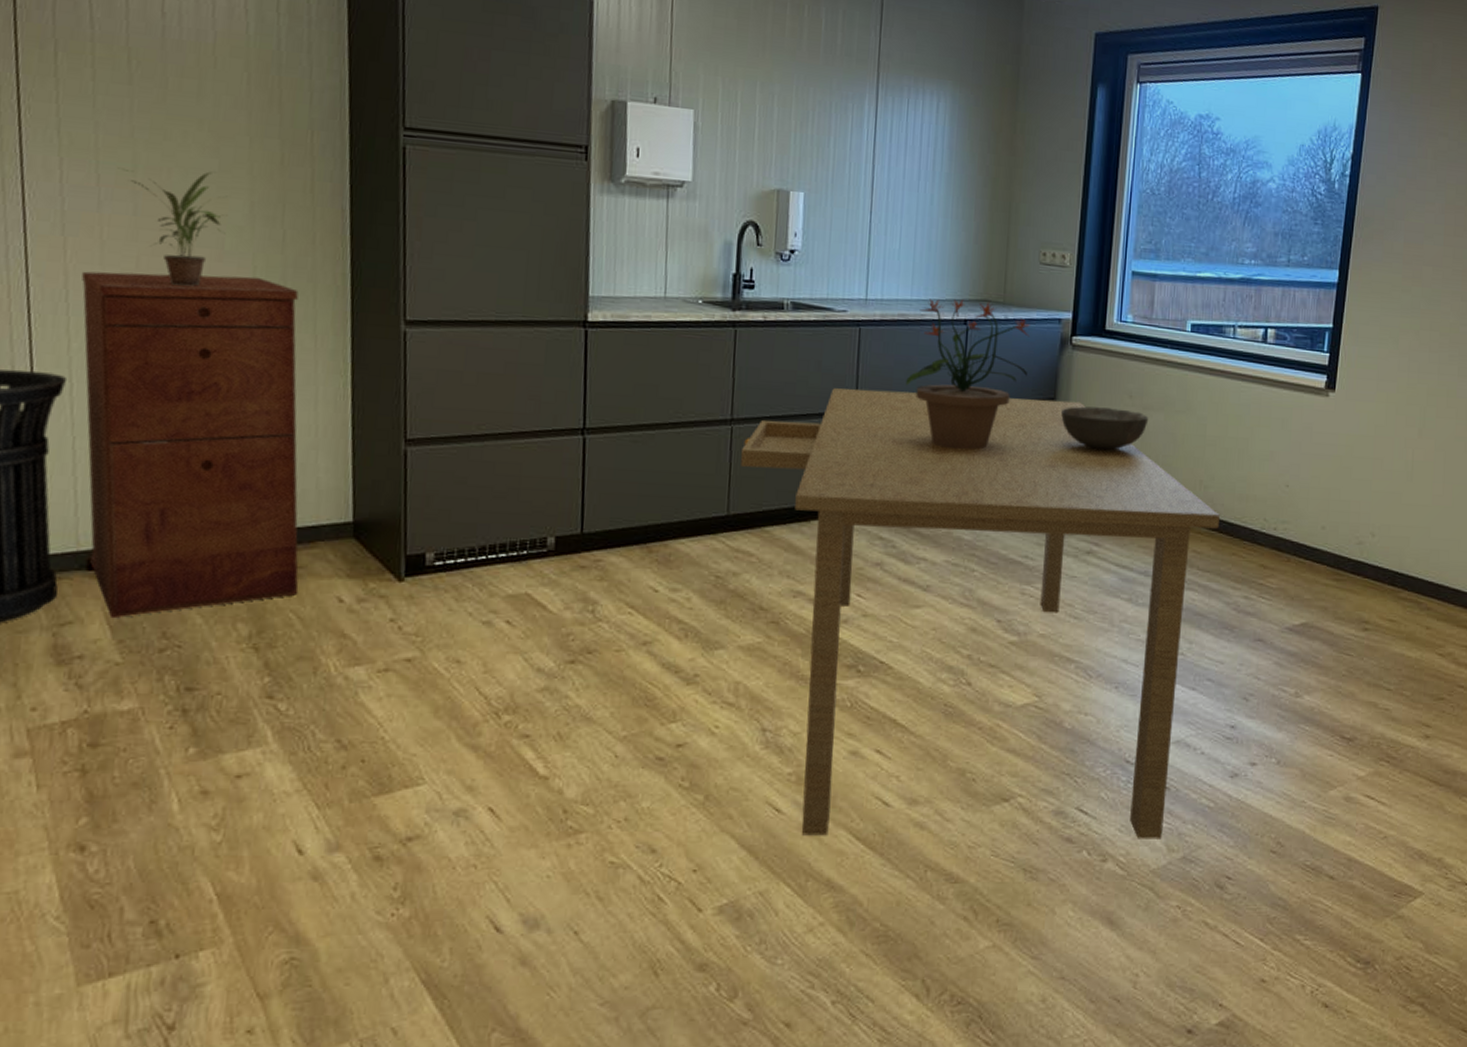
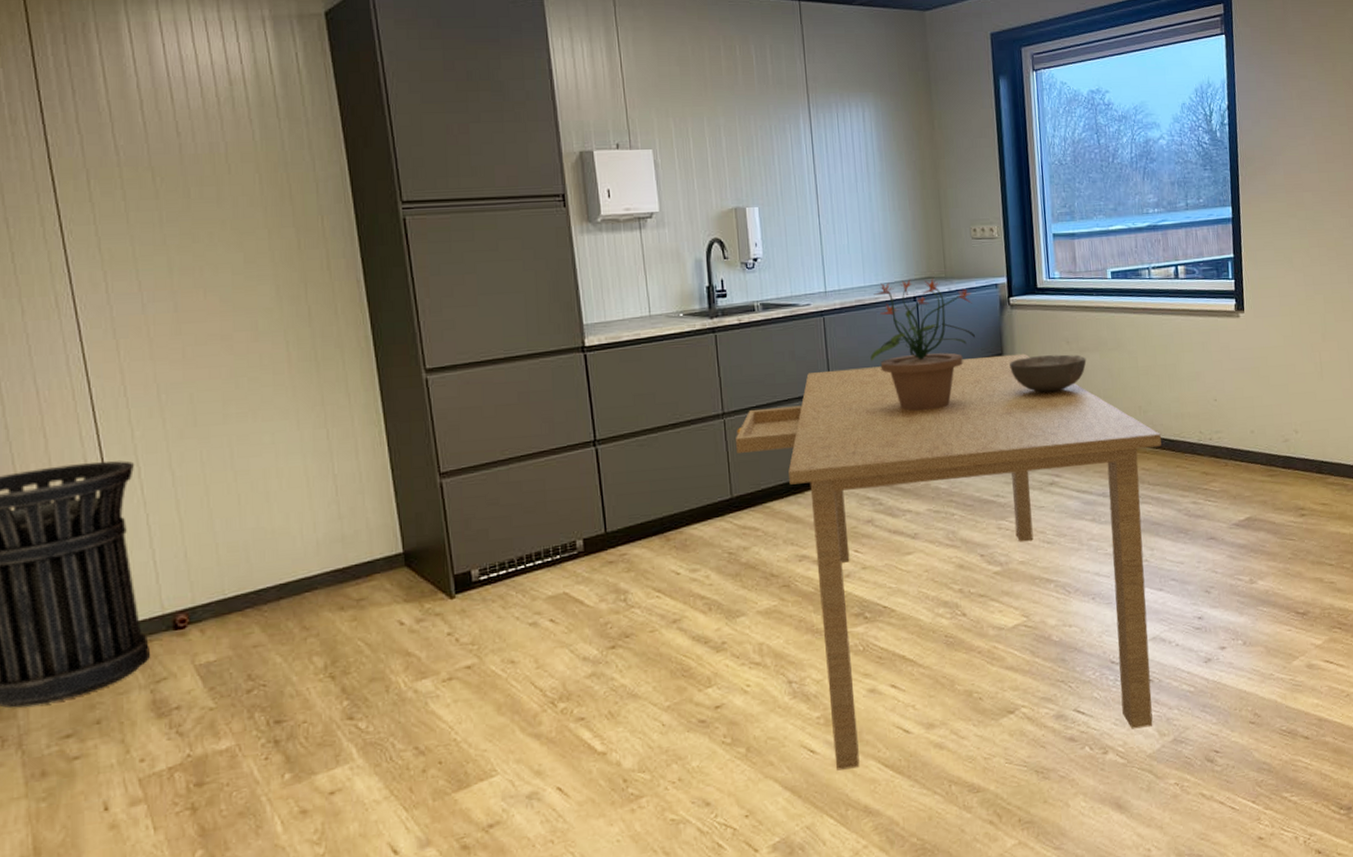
filing cabinet: present [82,271,299,617] -> none [136,350,363,668]
potted plant: present [118,167,228,287] -> none [156,264,258,368]

